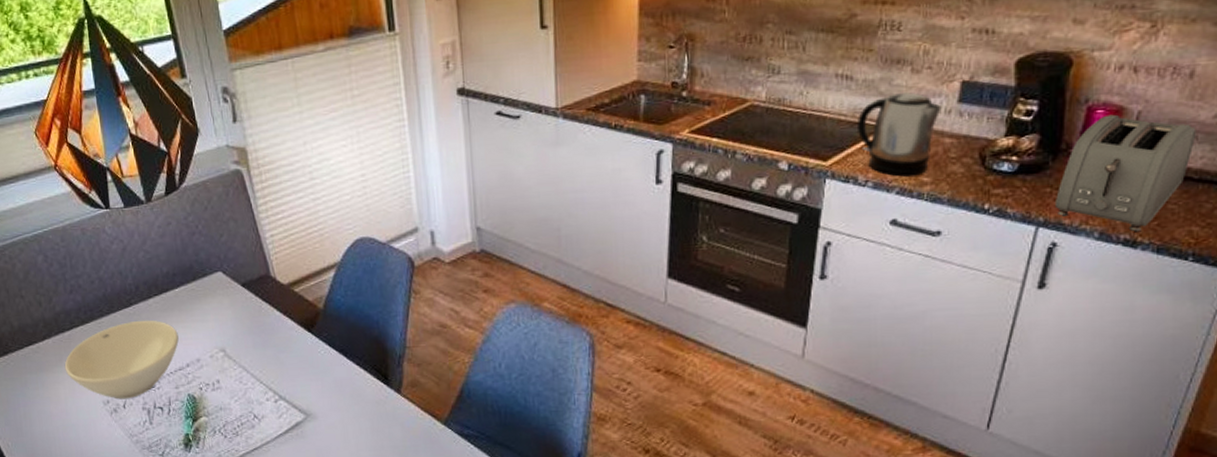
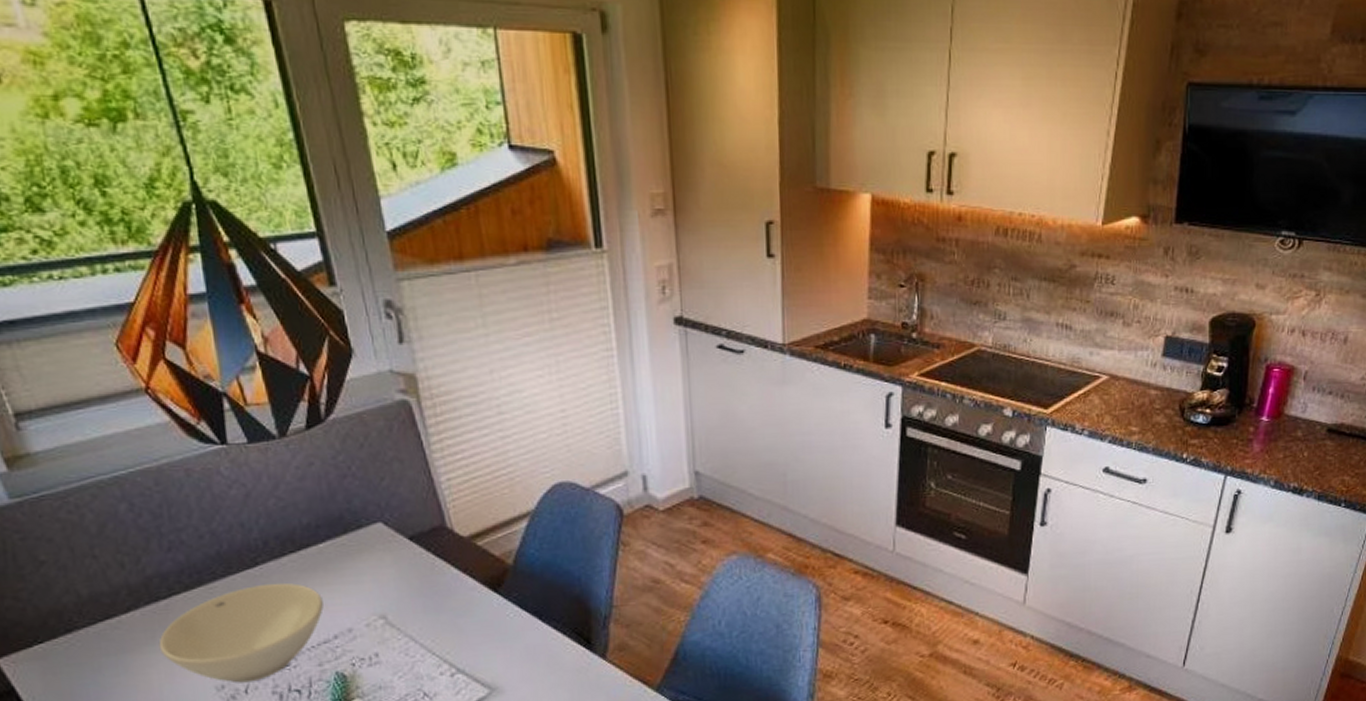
kettle: present [858,92,941,177] -> none [1076,345,1148,426]
toaster: present [1054,114,1197,232] -> none [1239,373,1349,481]

